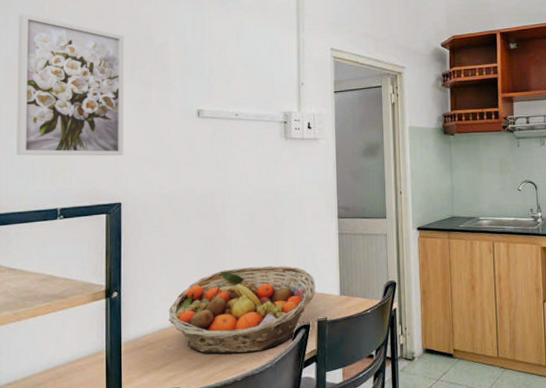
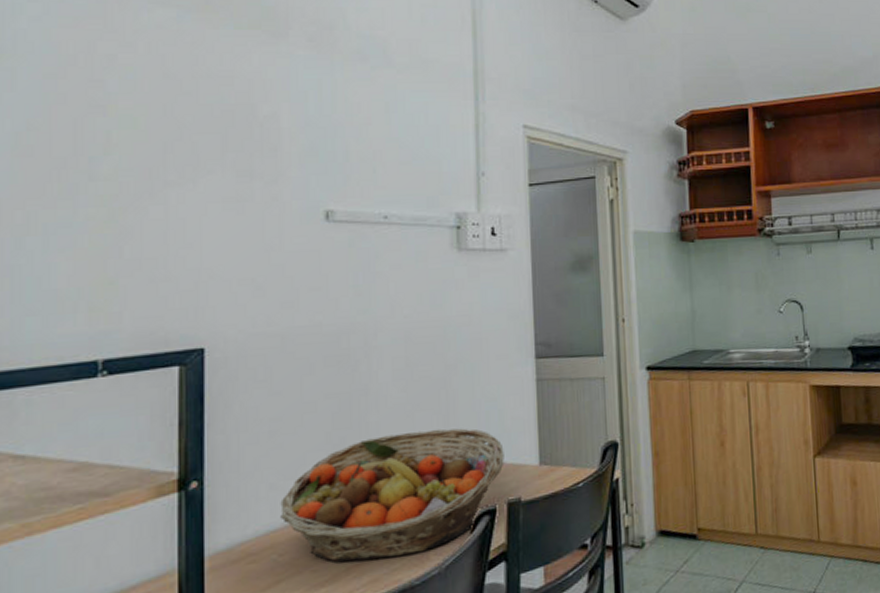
wall art: present [16,14,125,156] -> none [28,68,210,282]

